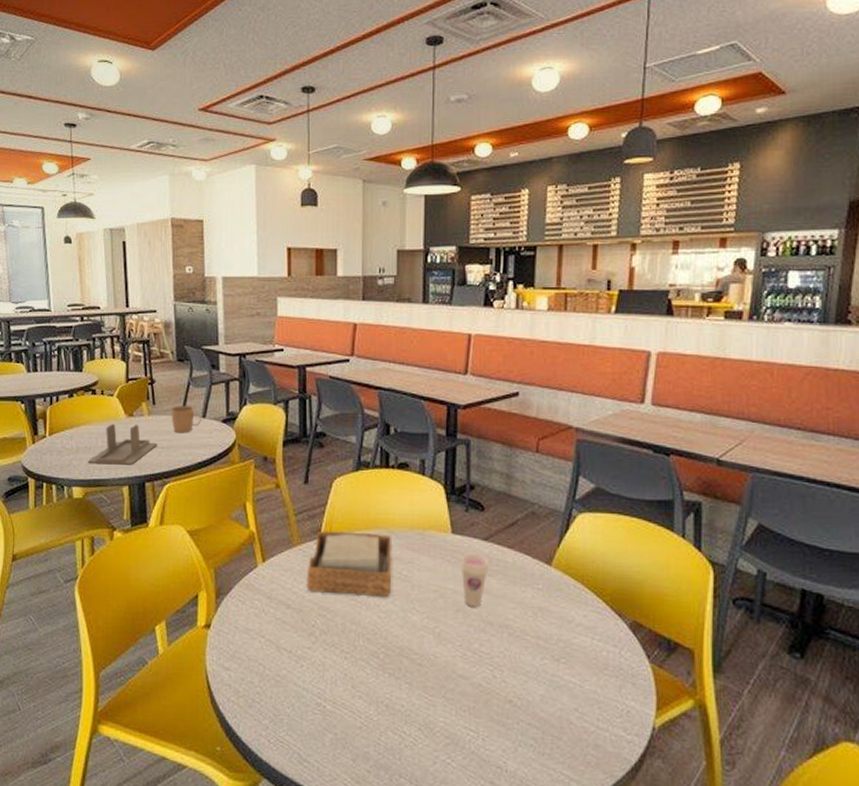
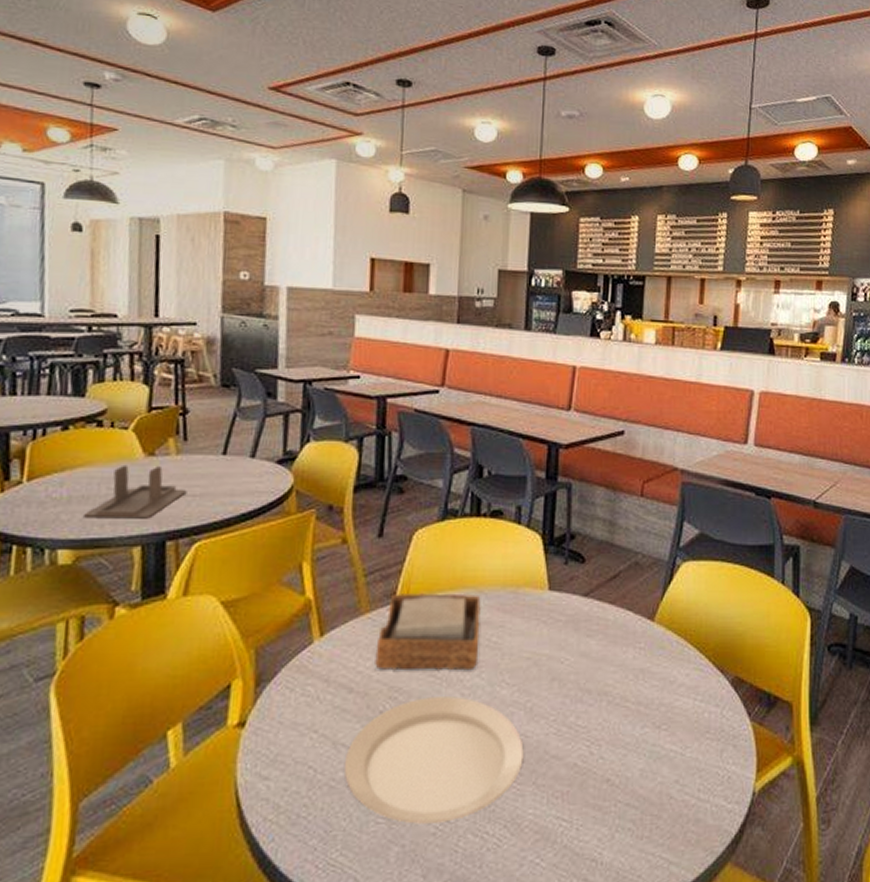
mug: present [171,406,201,433] -> none [207,442,249,477]
plate: none [286,617,434,720] -> present [343,696,524,824]
cup: present [460,553,489,607] -> none [557,611,588,673]

